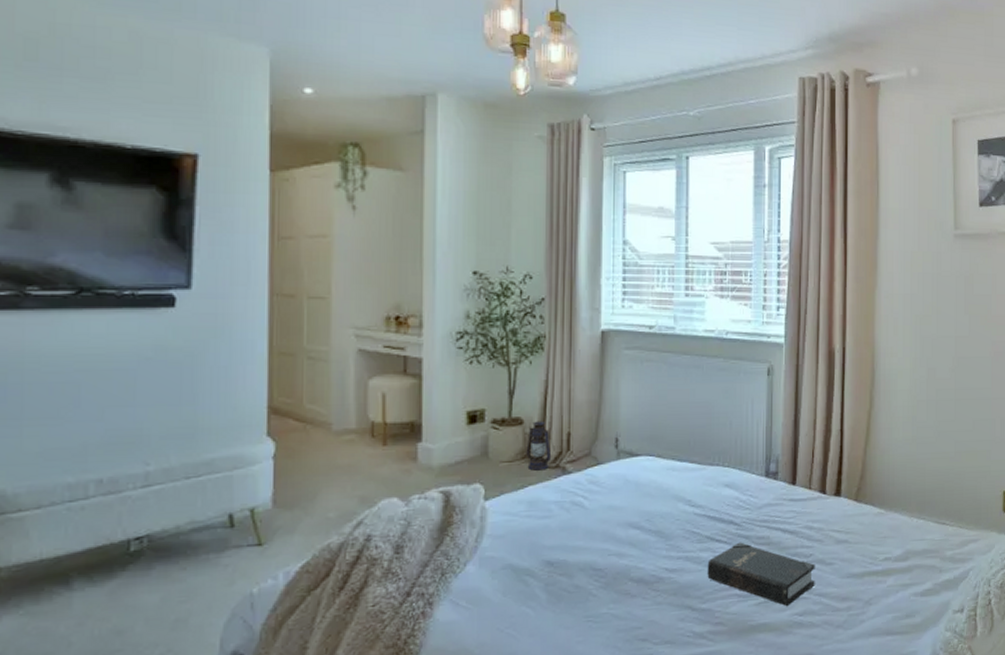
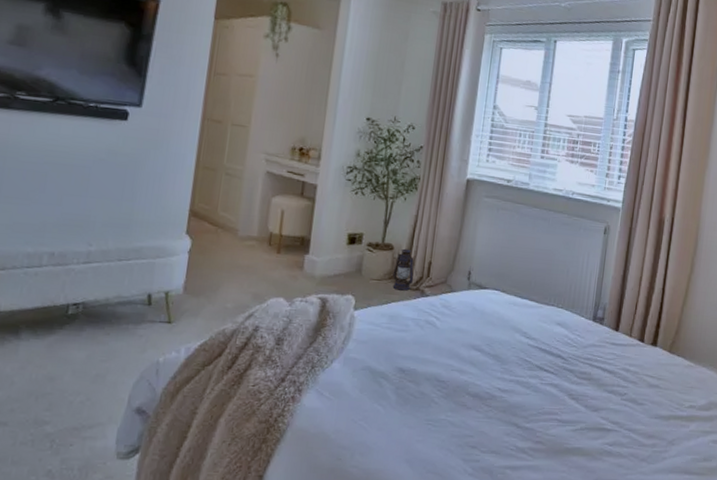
hardback book: present [707,542,815,606] -> none [533,374,628,435]

